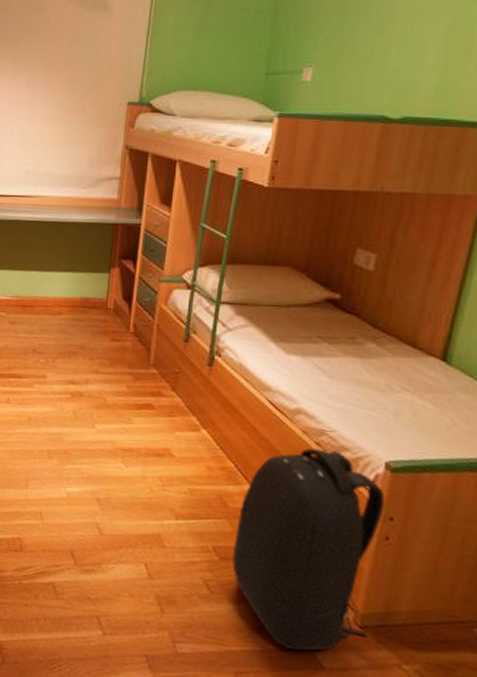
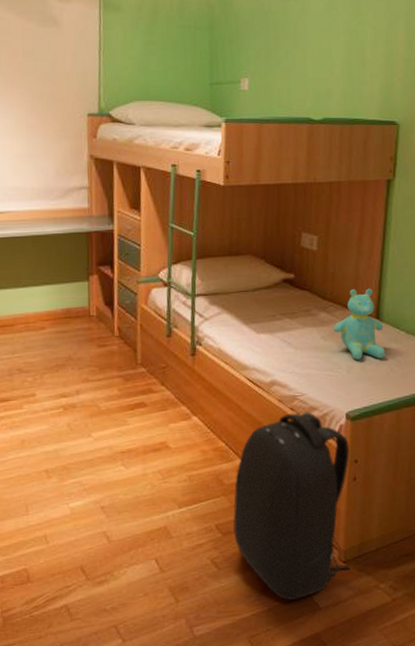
teddy bear: none [383,321,451,409] -> present [333,288,386,360]

